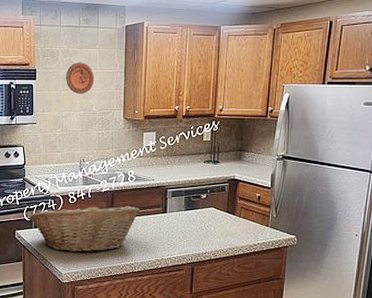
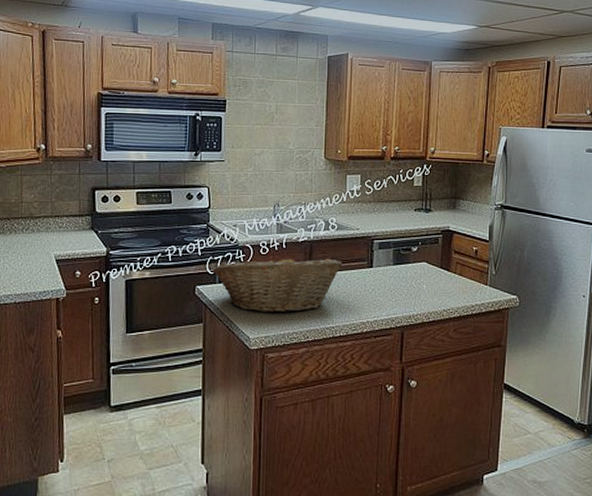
decorative plate: present [66,63,95,94] -> none [260,94,293,129]

